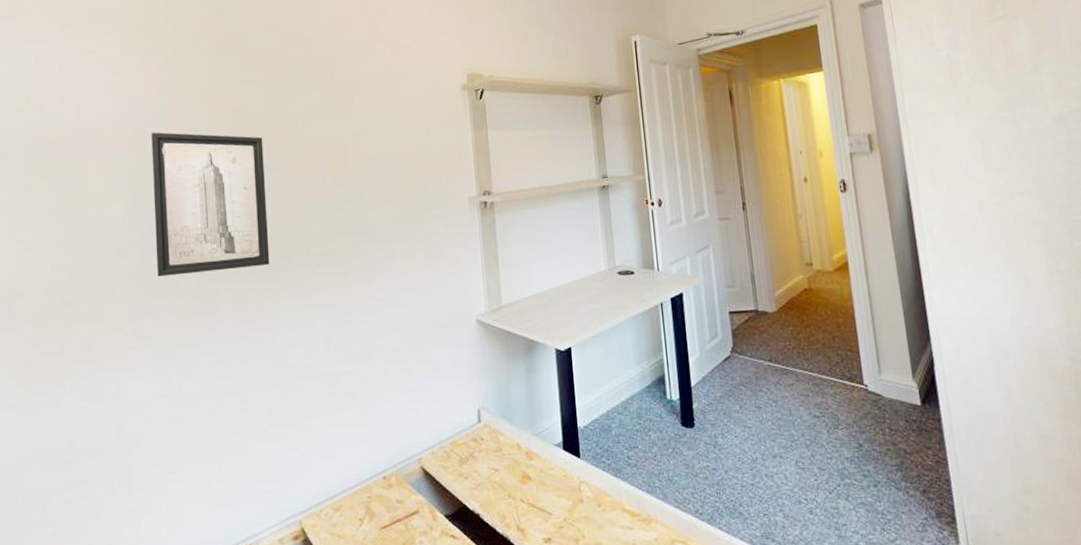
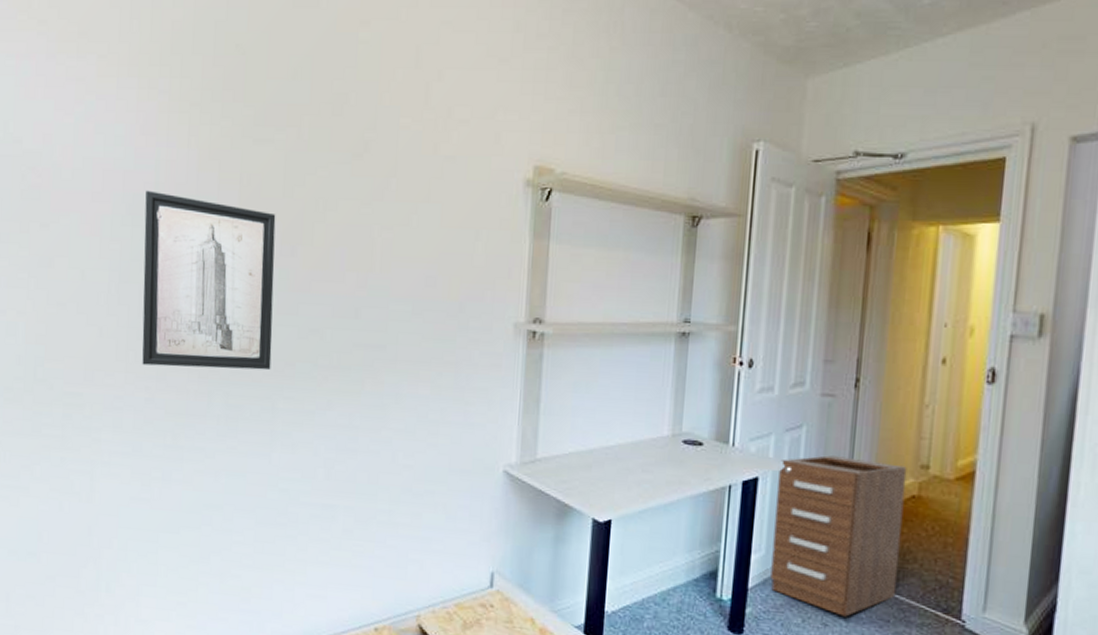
filing cabinet: none [697,265,809,398] -> present [770,455,907,617]

